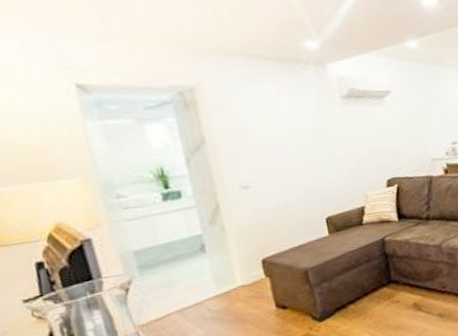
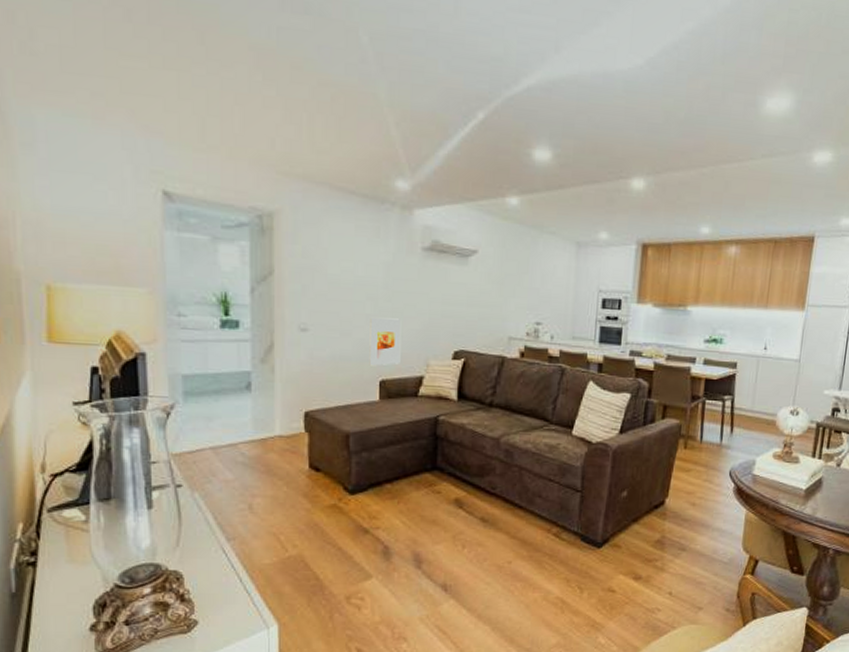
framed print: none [306,161,341,207] -> present [369,317,402,366]

